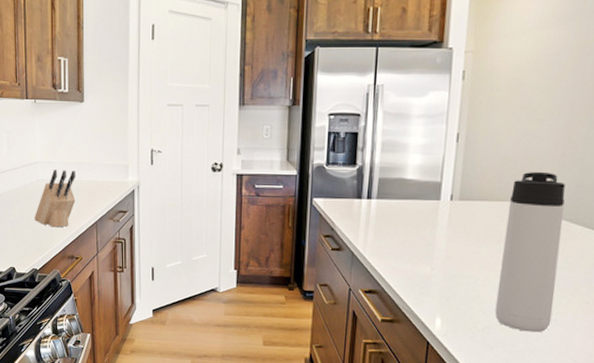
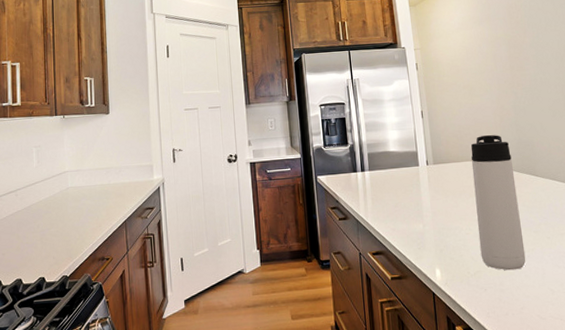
knife block: present [35,170,76,228] -> none [64,175,105,232]

